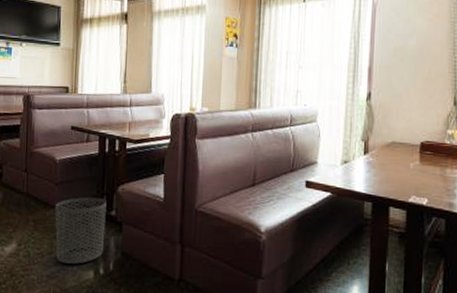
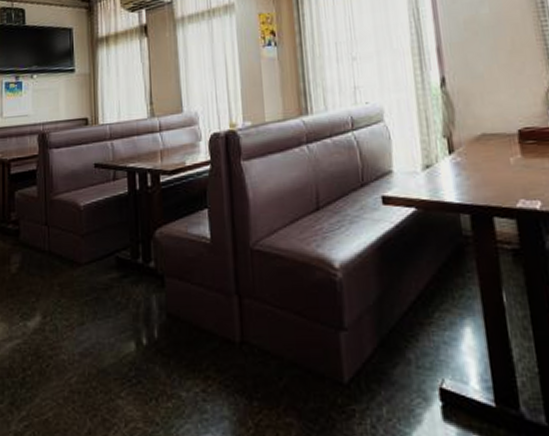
waste bin: present [55,197,107,265] -> none [83,246,145,336]

